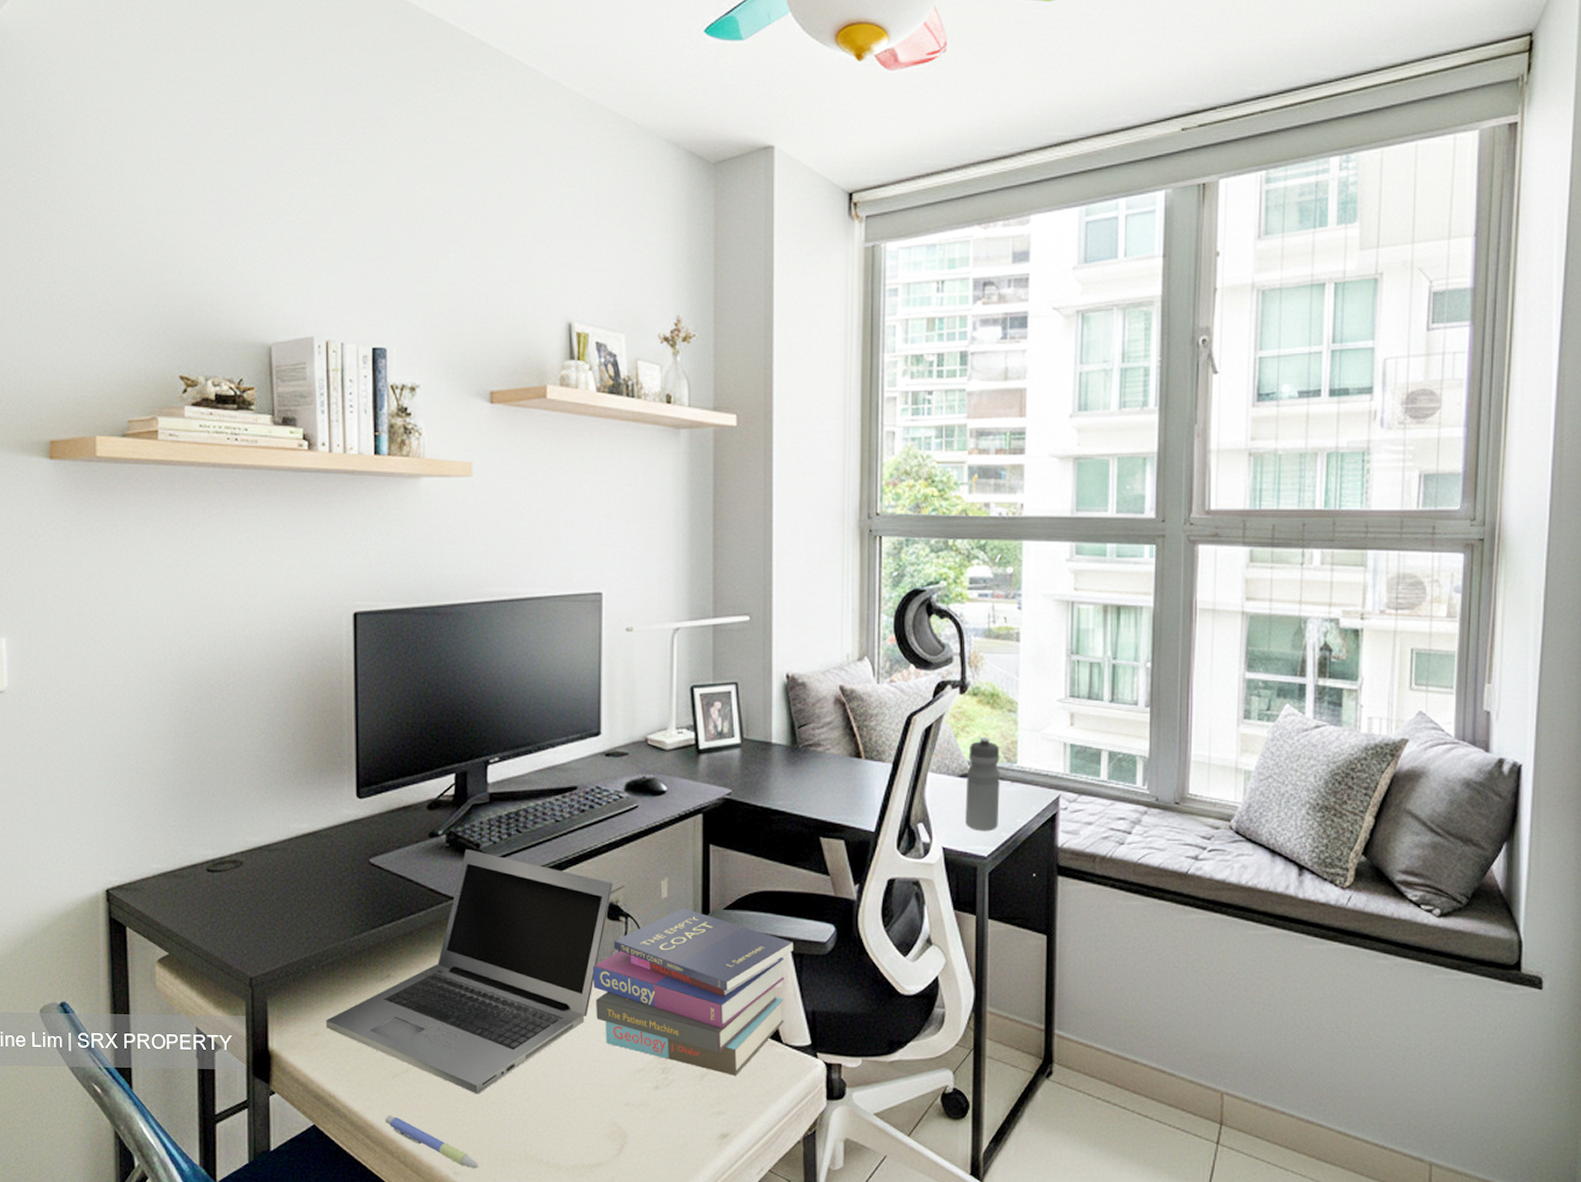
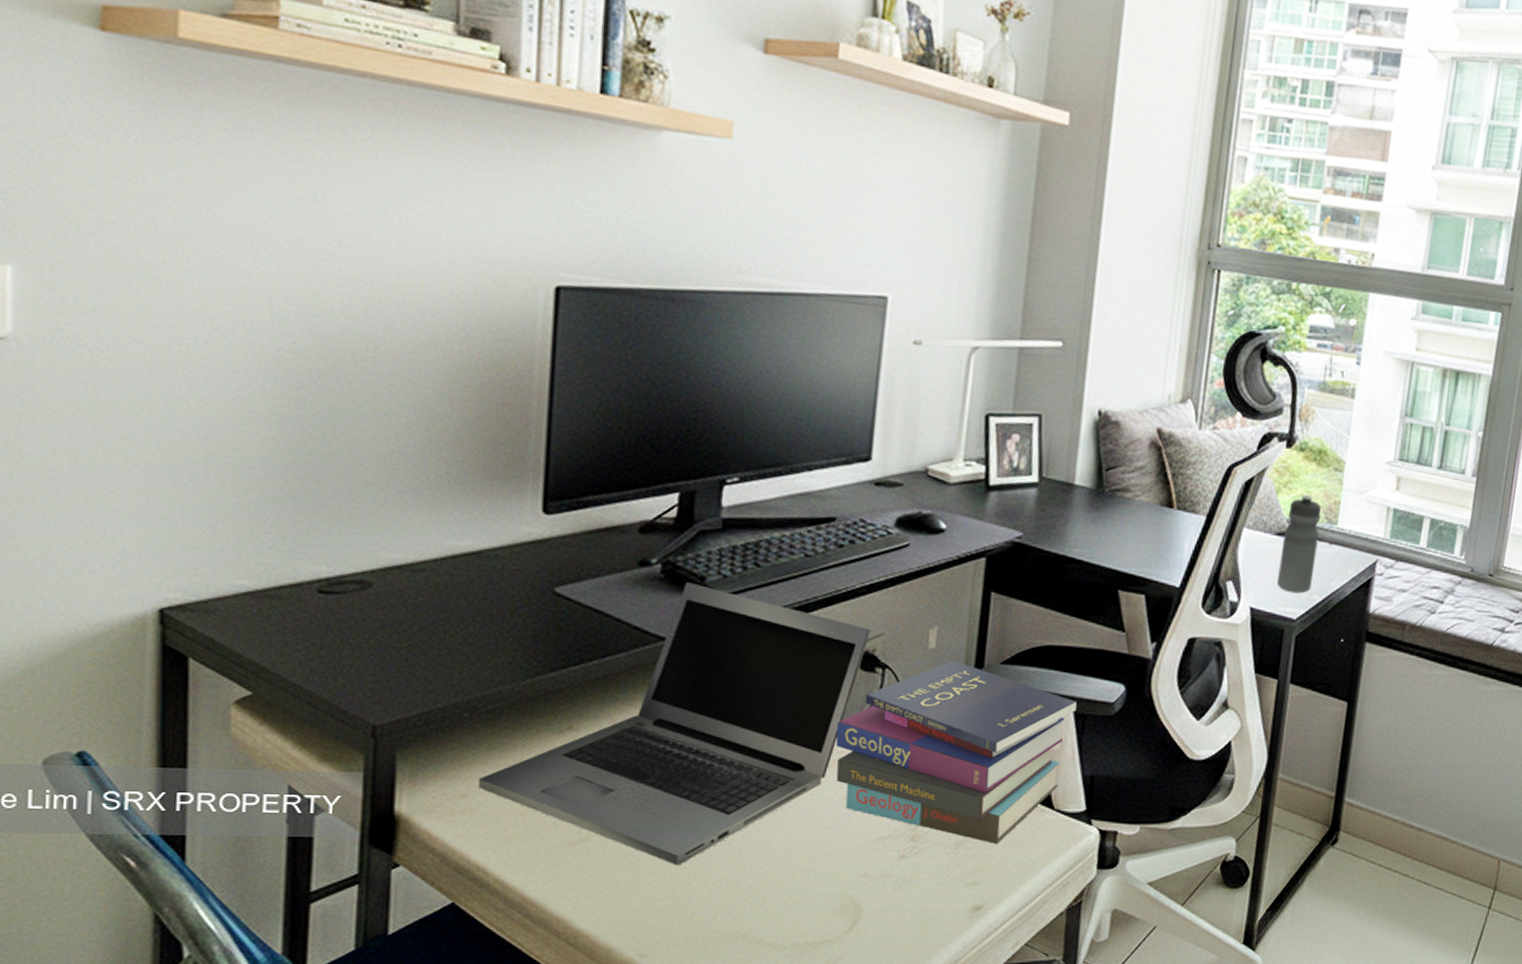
pen: present [385,1115,479,1169] -> none [551,890,673,950]

